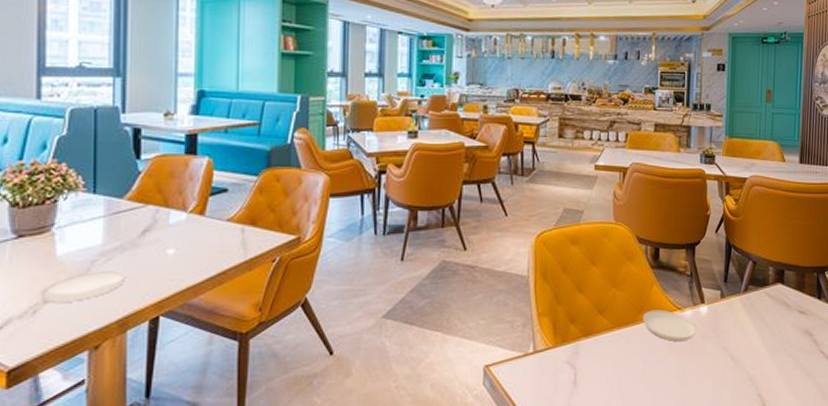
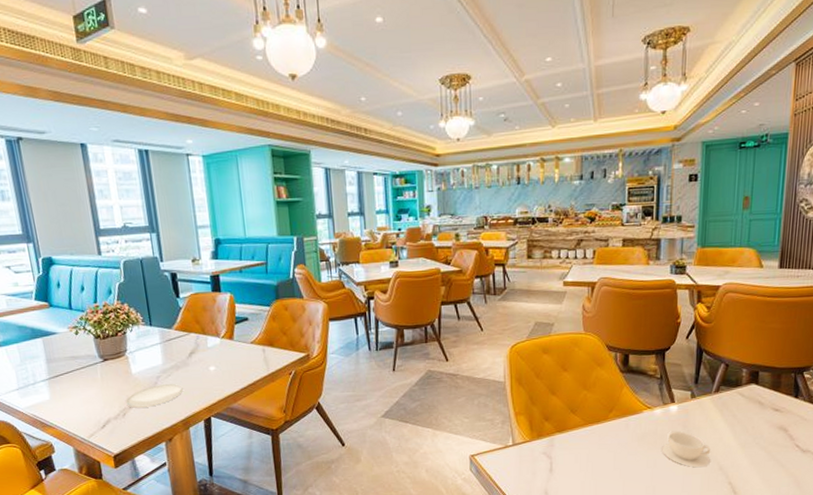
saucer: present [643,310,697,342] -> none [613,409,667,437]
teacup: none [692,336,740,378] -> present [662,431,711,468]

